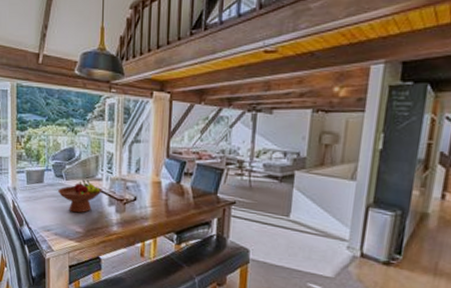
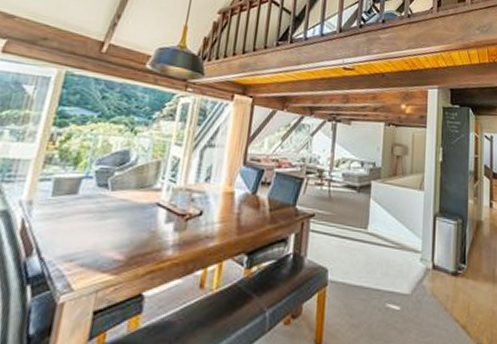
fruit bowl: present [58,179,102,213] -> none [97,190,160,234]

